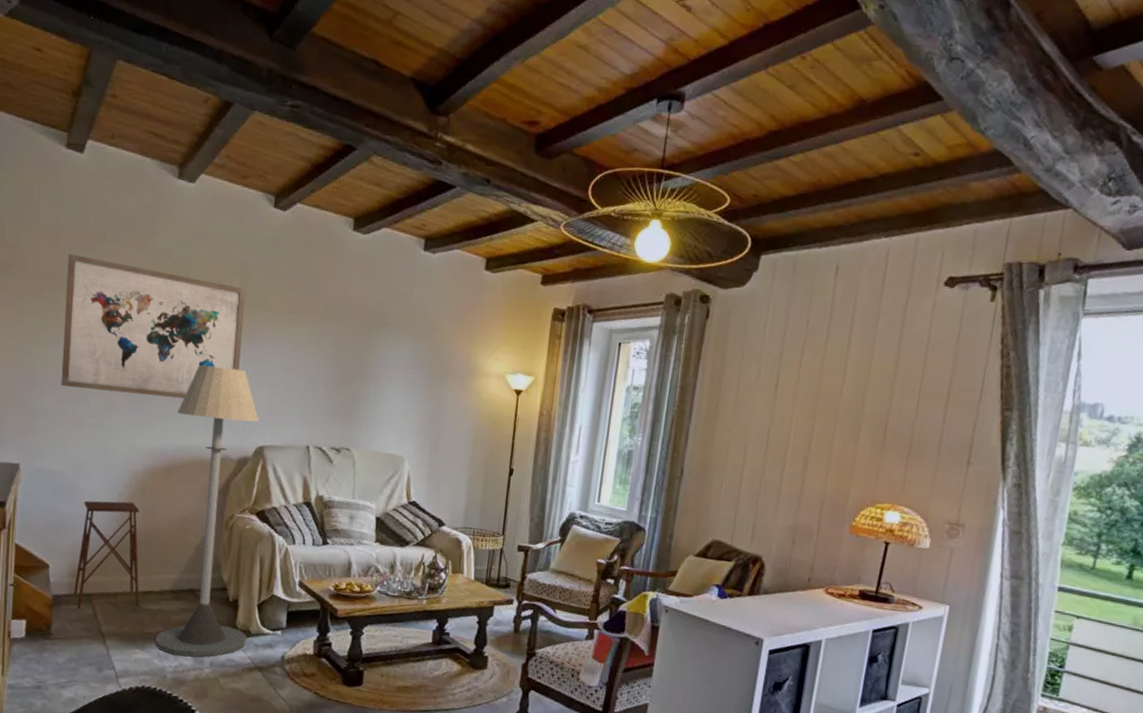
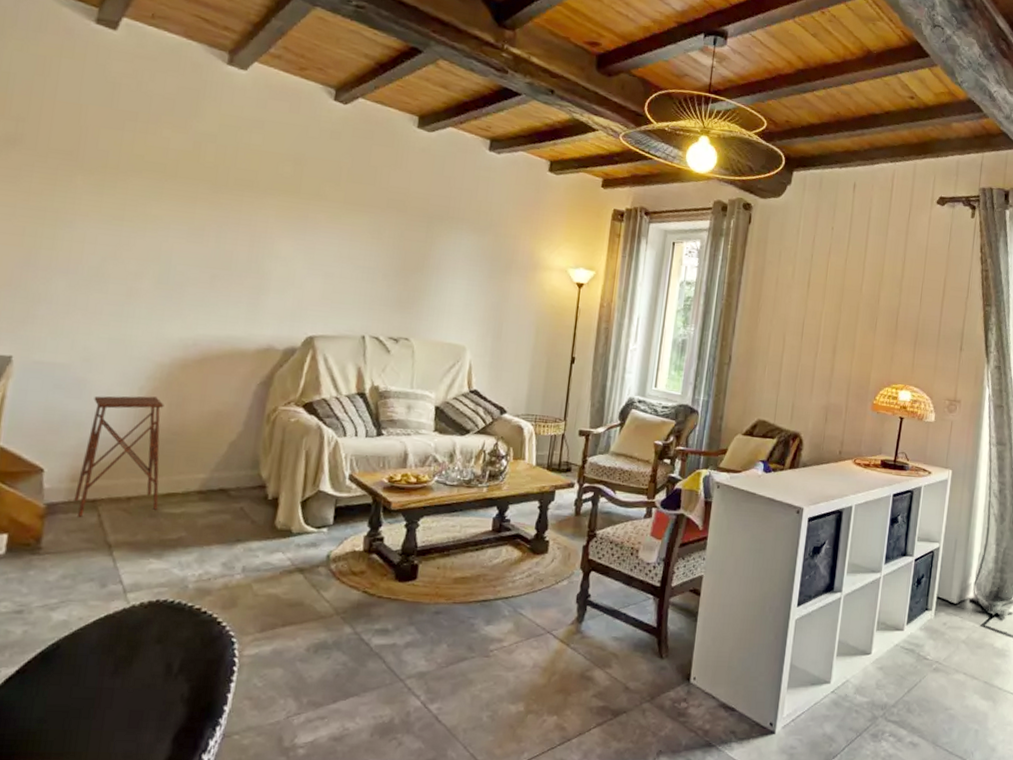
wall art: present [60,254,246,399] -> none [72,132,300,287]
floor lamp: present [154,364,260,658] -> none [174,252,311,563]

